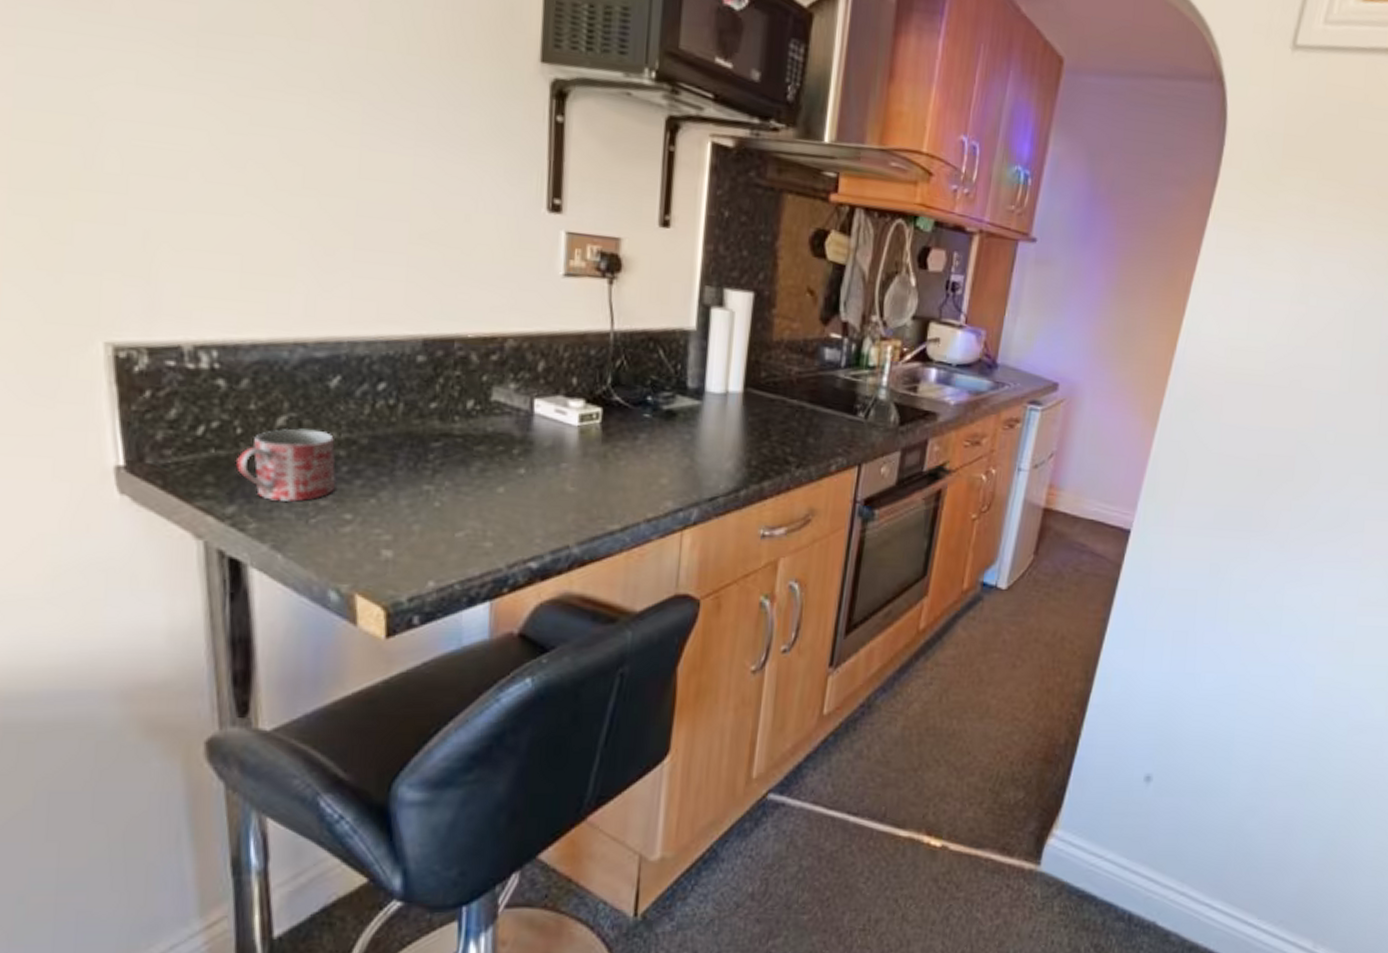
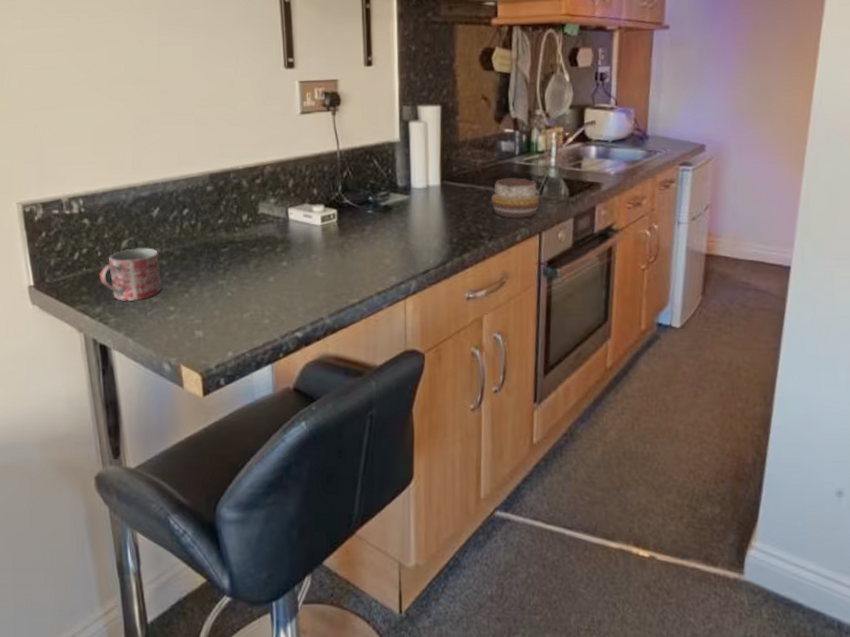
decorative bowl: none [804,393,864,445] -> present [491,178,540,218]

